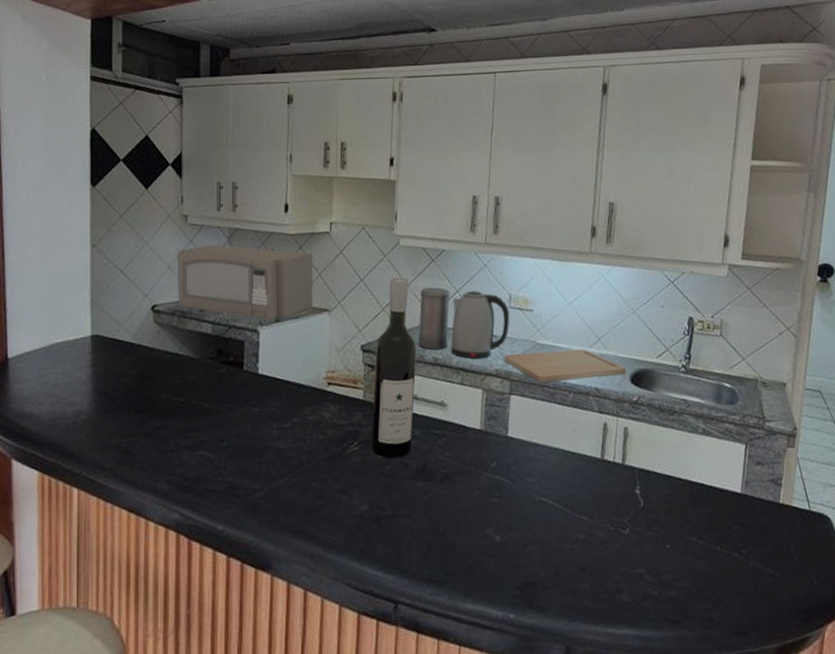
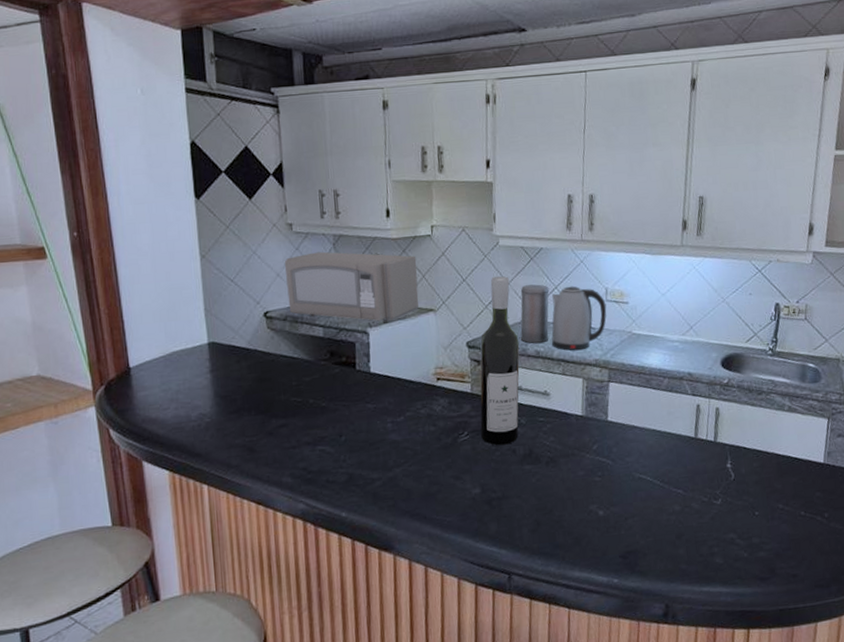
cutting board: present [504,349,627,383] -> none [602,337,718,370]

